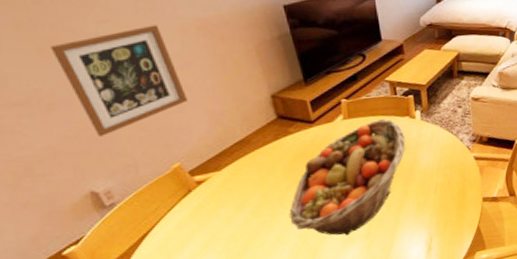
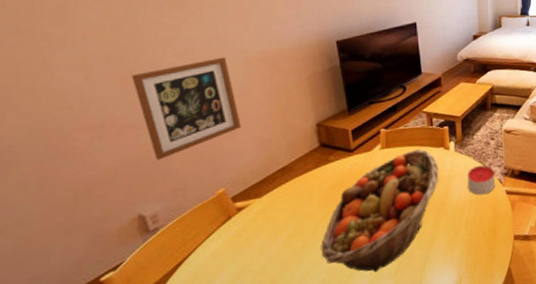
candle: none [435,132,463,162] -> present [468,164,495,195]

